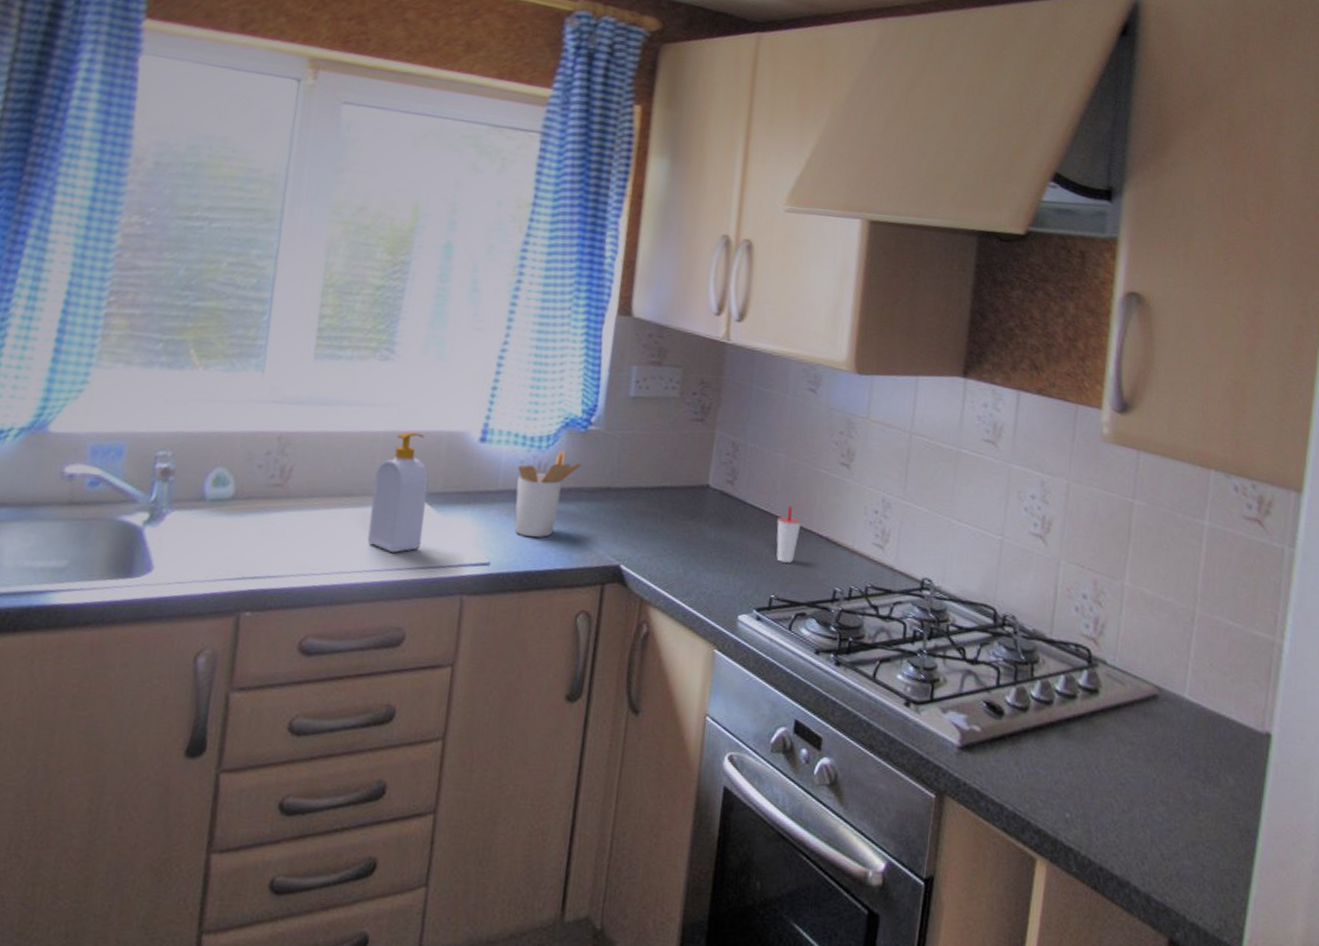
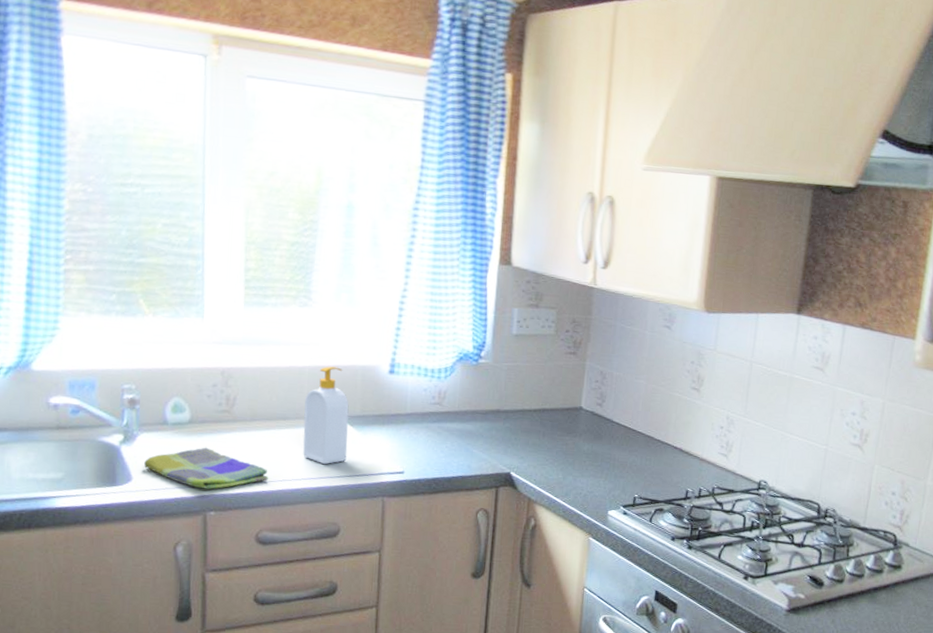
dish towel: none [170,529,323,583] -> present [144,447,269,489]
utensil holder: present [514,450,582,538] -> none [421,380,475,451]
cup: present [776,505,801,563] -> none [638,423,659,469]

